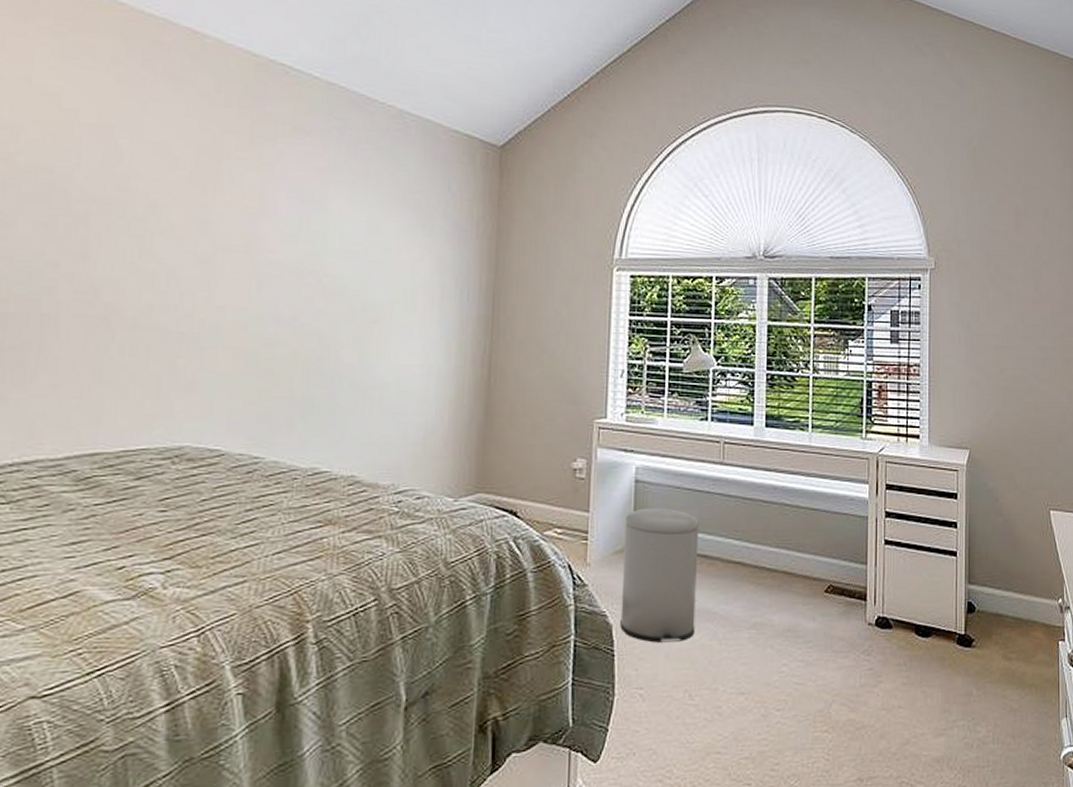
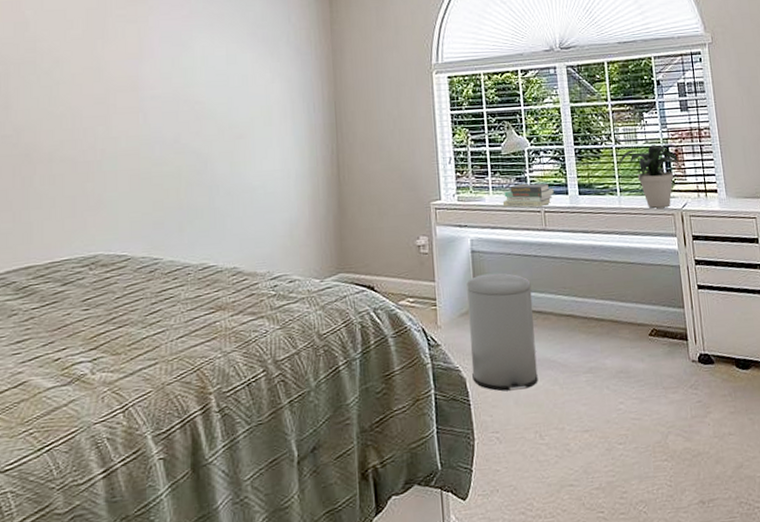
books: none [677,407,737,437] -> present [502,183,554,208]
potted plant: none [813,378,891,451] -> present [618,143,687,208]

